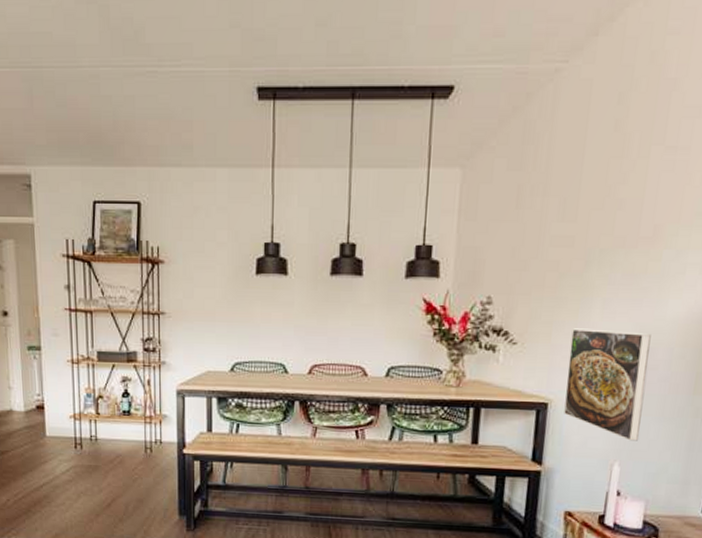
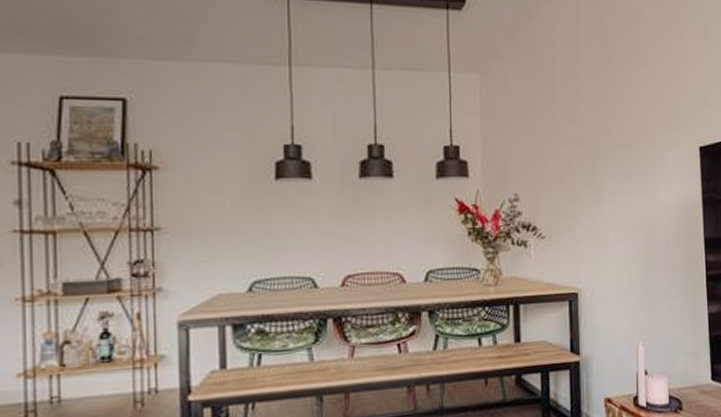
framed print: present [564,328,651,441] -> none [590,219,655,321]

